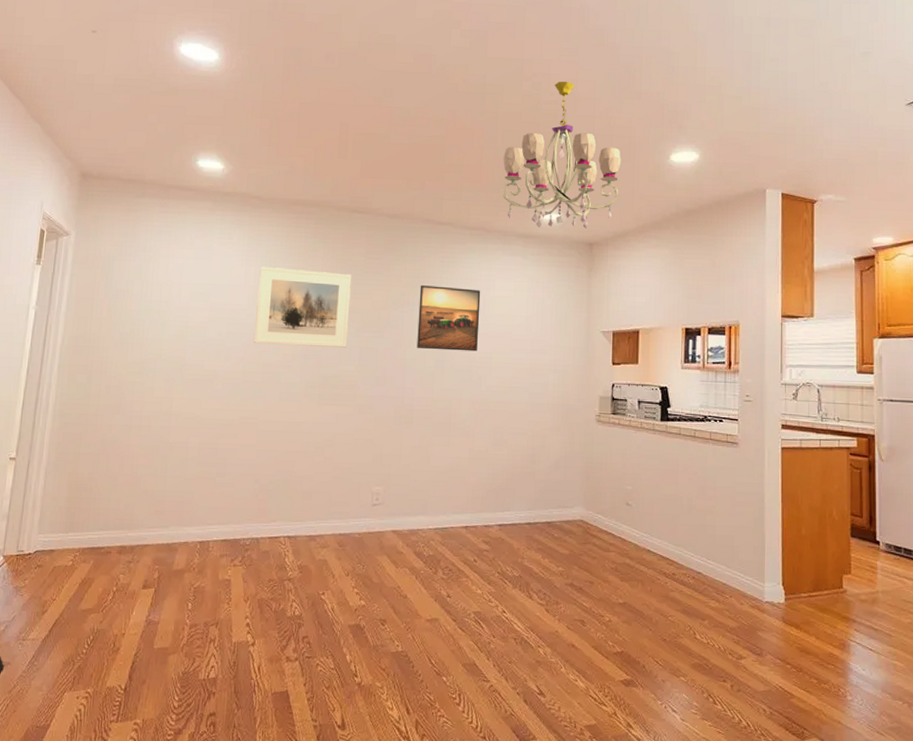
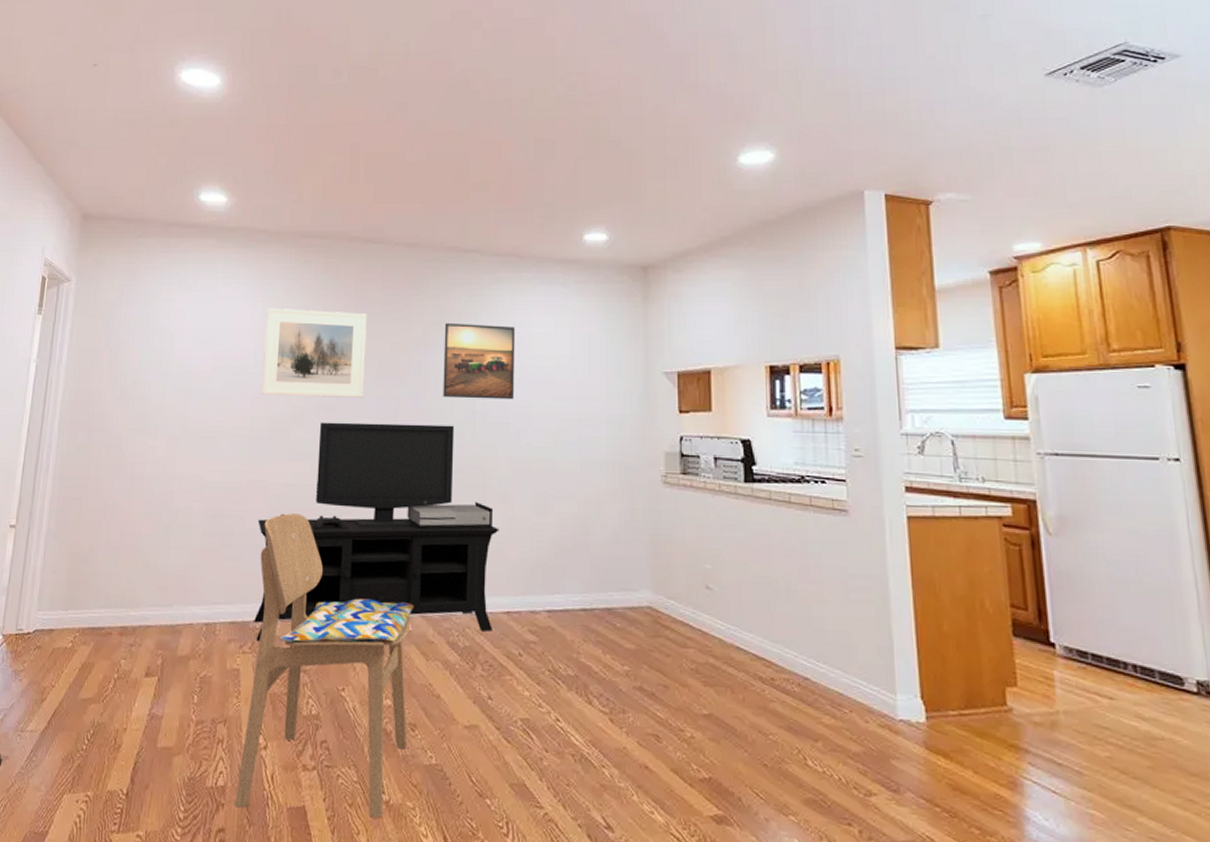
dining chair: none [225,446,387,697] -> present [235,513,414,819]
media console: none [244,368,461,556] -> present [254,422,499,641]
chandelier: present [503,81,621,229] -> none [536,78,678,252]

